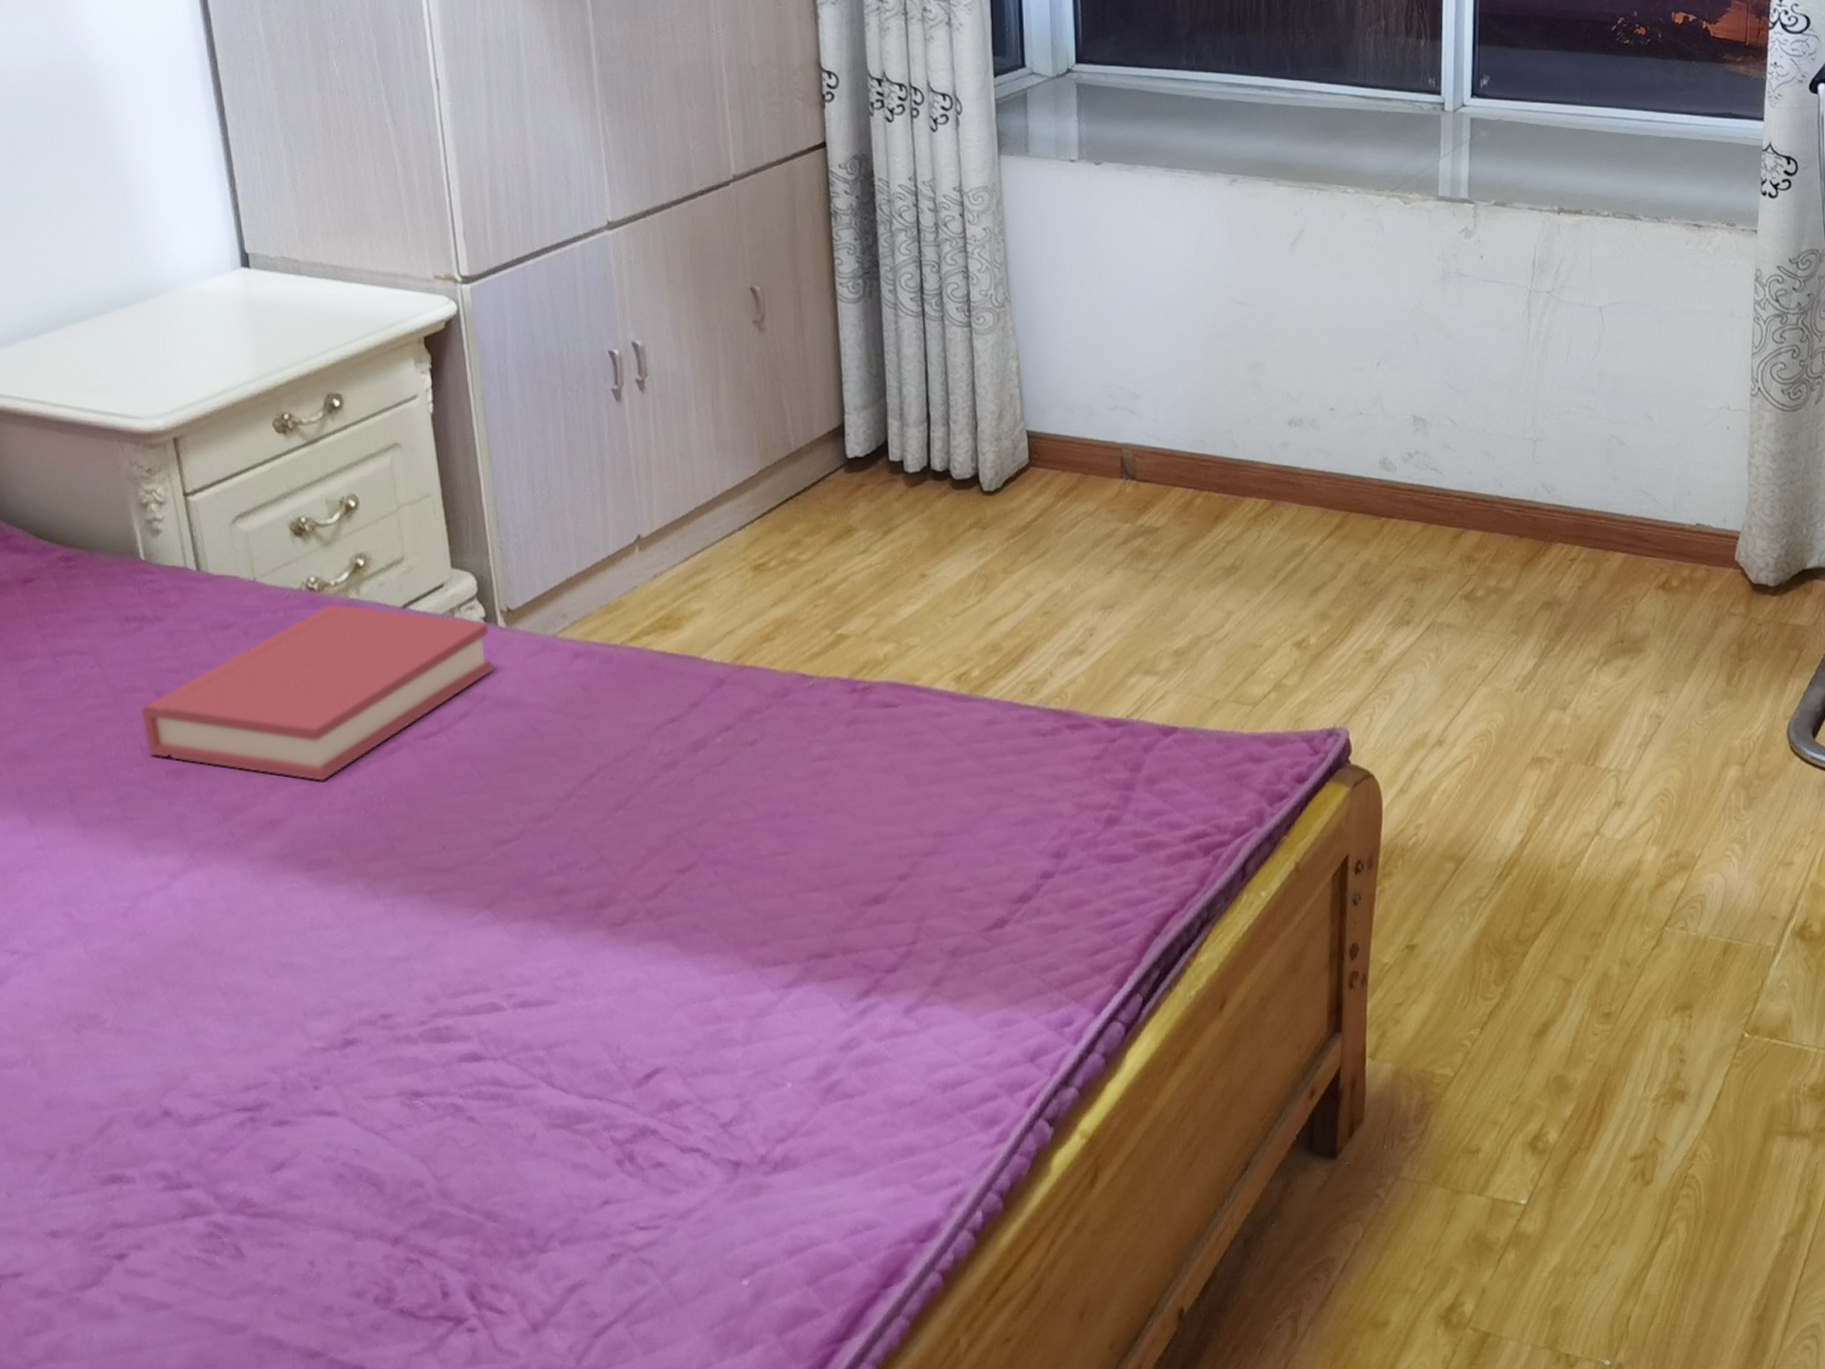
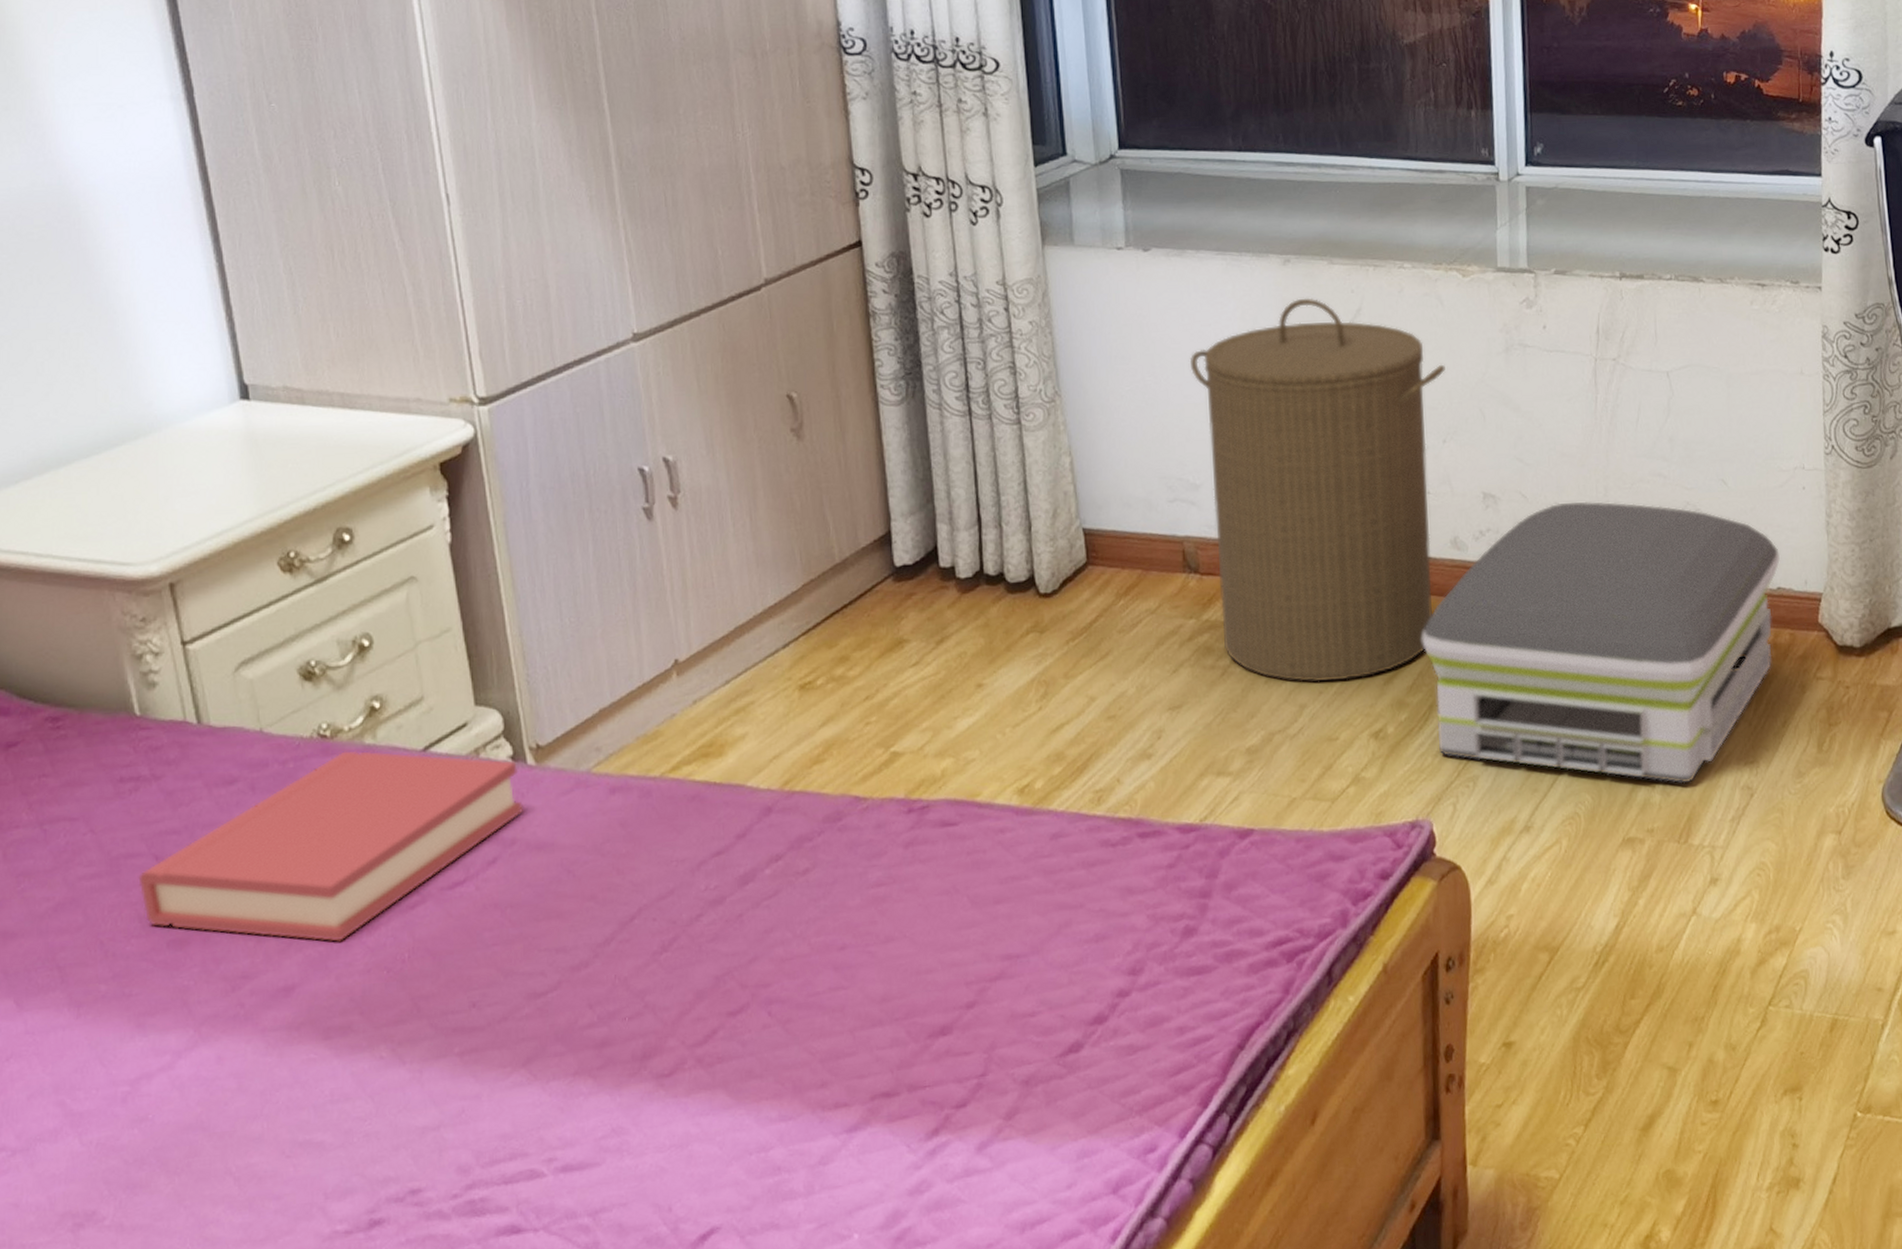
laundry hamper: none [1135,217,1383,591] -> present [1189,298,1445,683]
air purifier: none [1347,429,1702,708] -> present [1422,501,1781,784]

